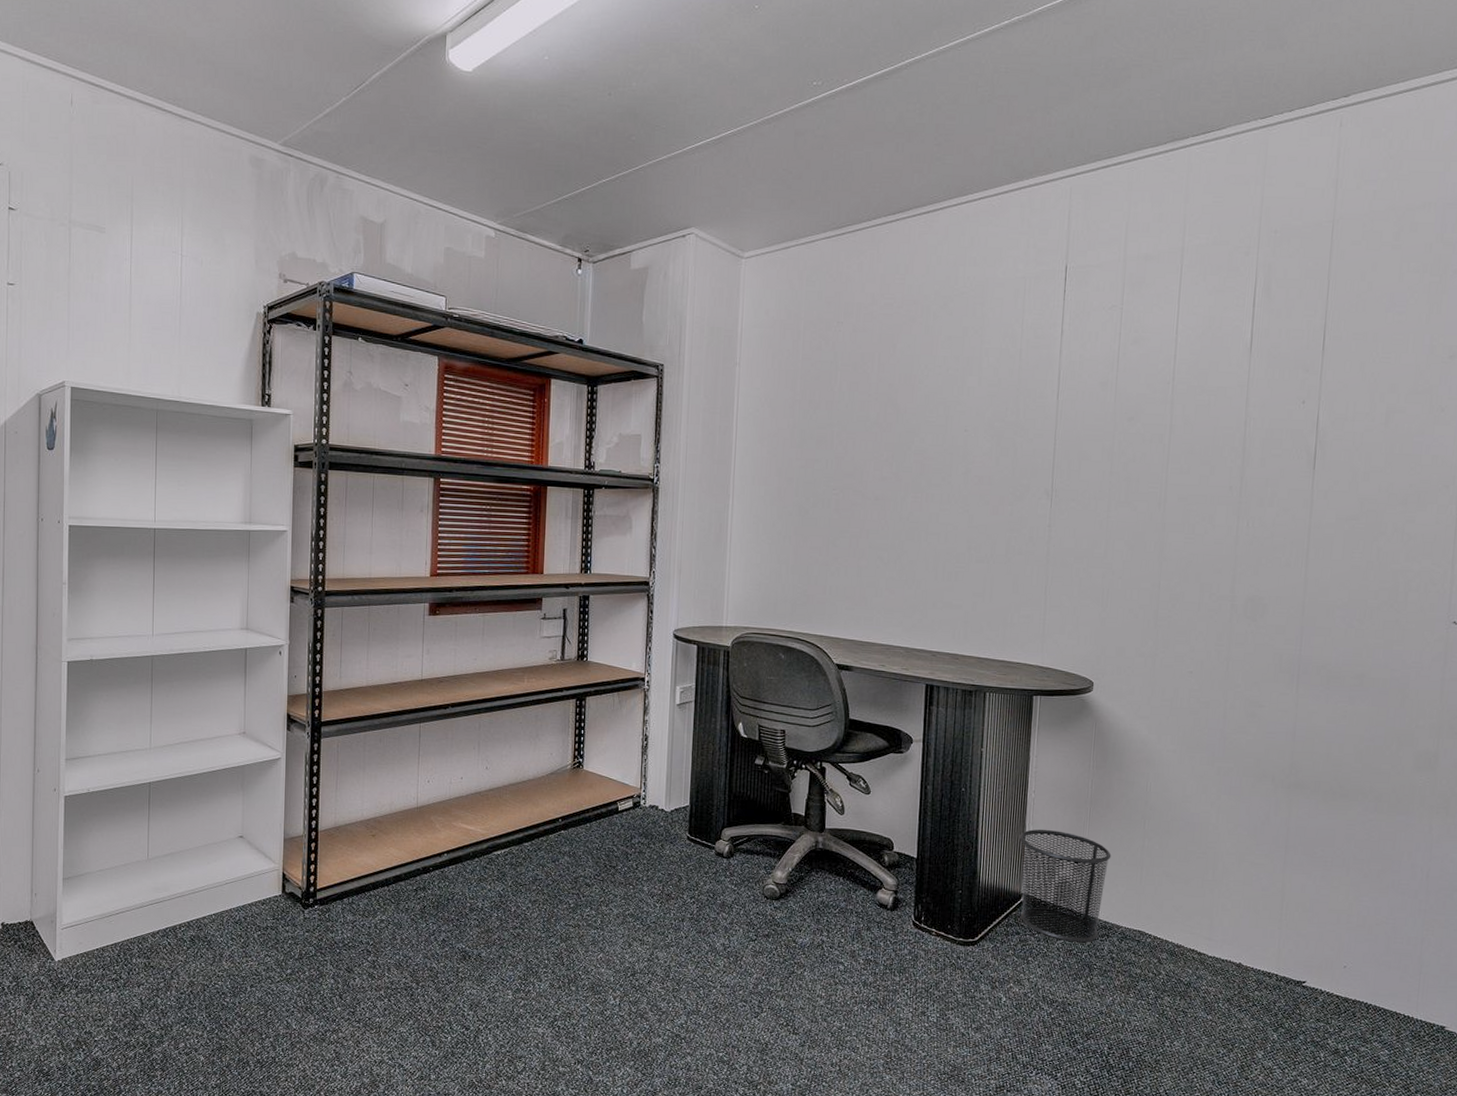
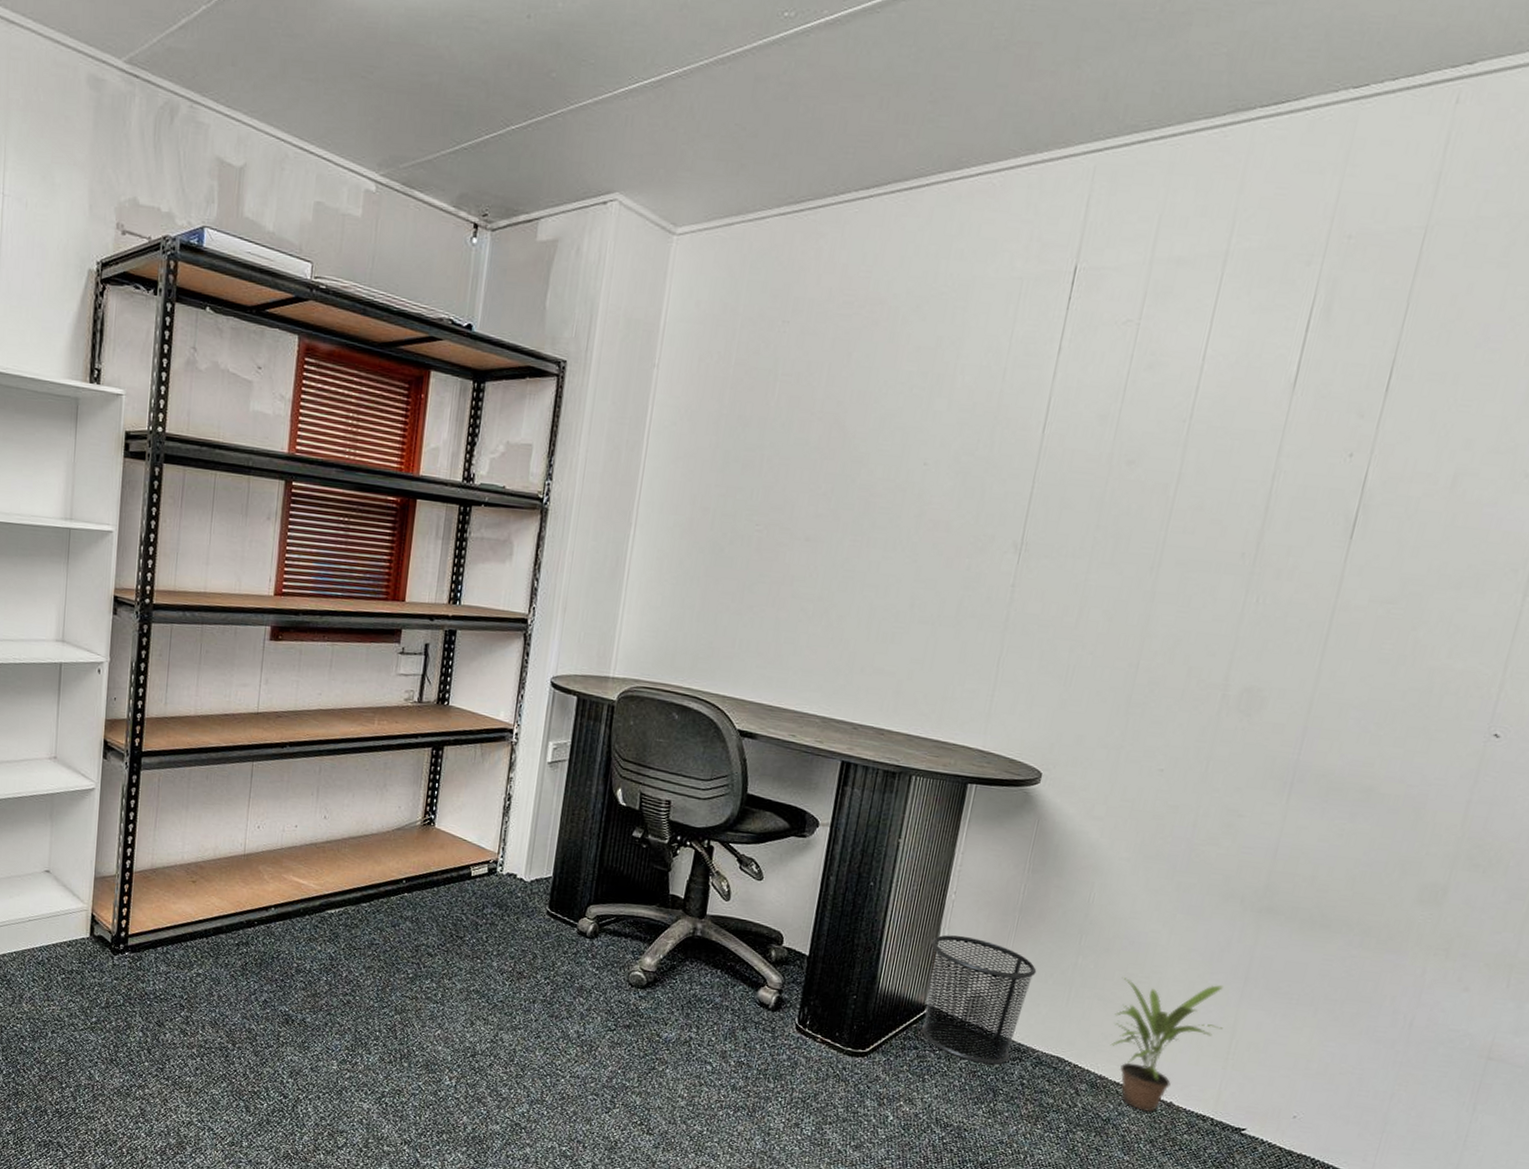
potted plant: none [1181,855,1274,974] -> present [1110,977,1223,1113]

